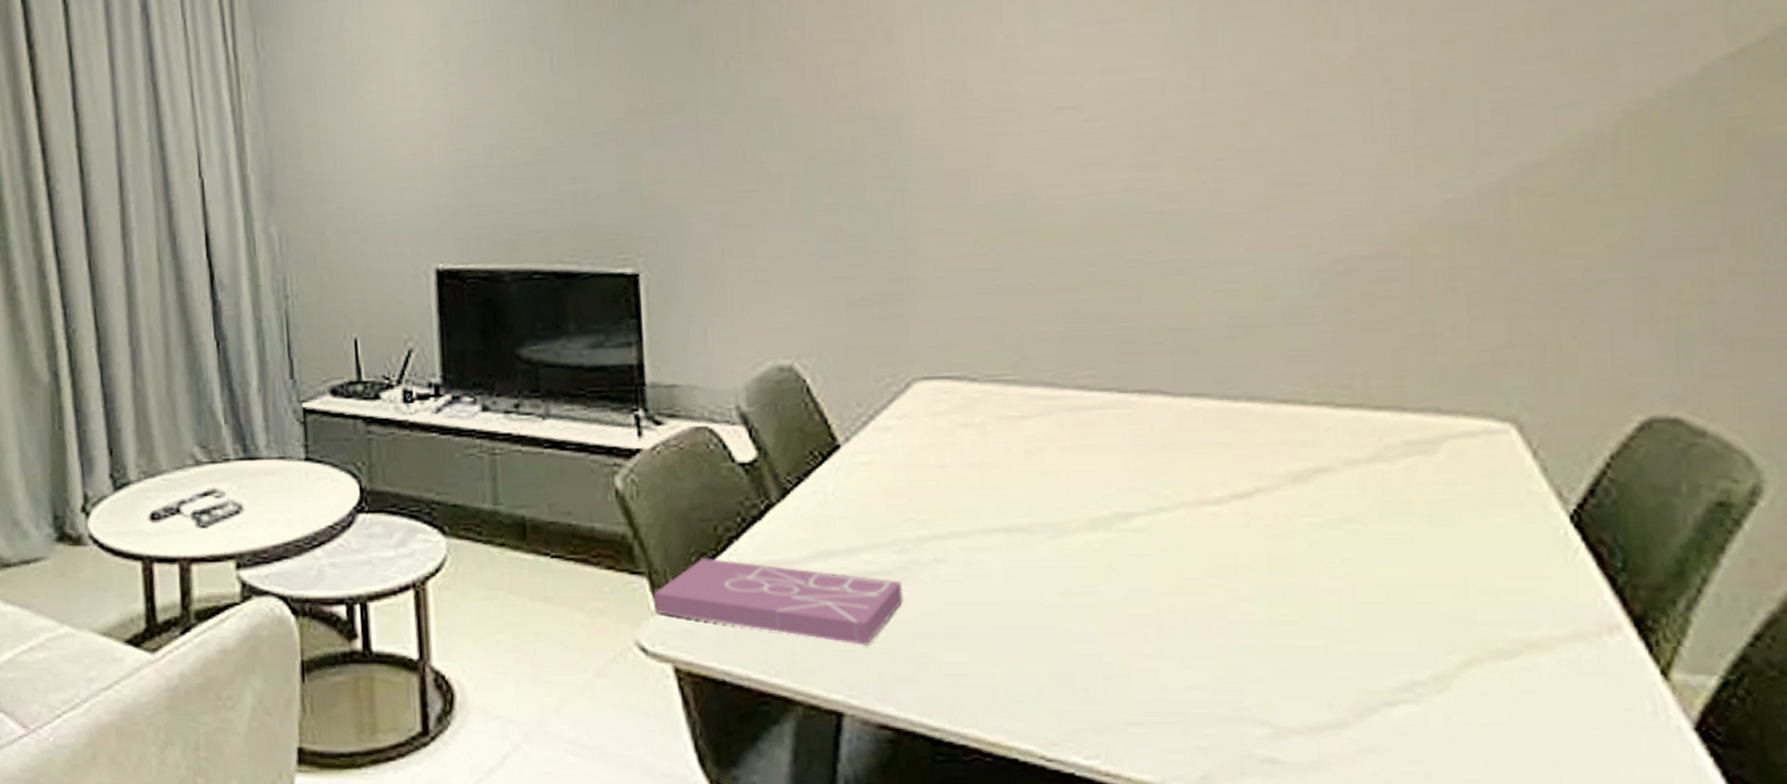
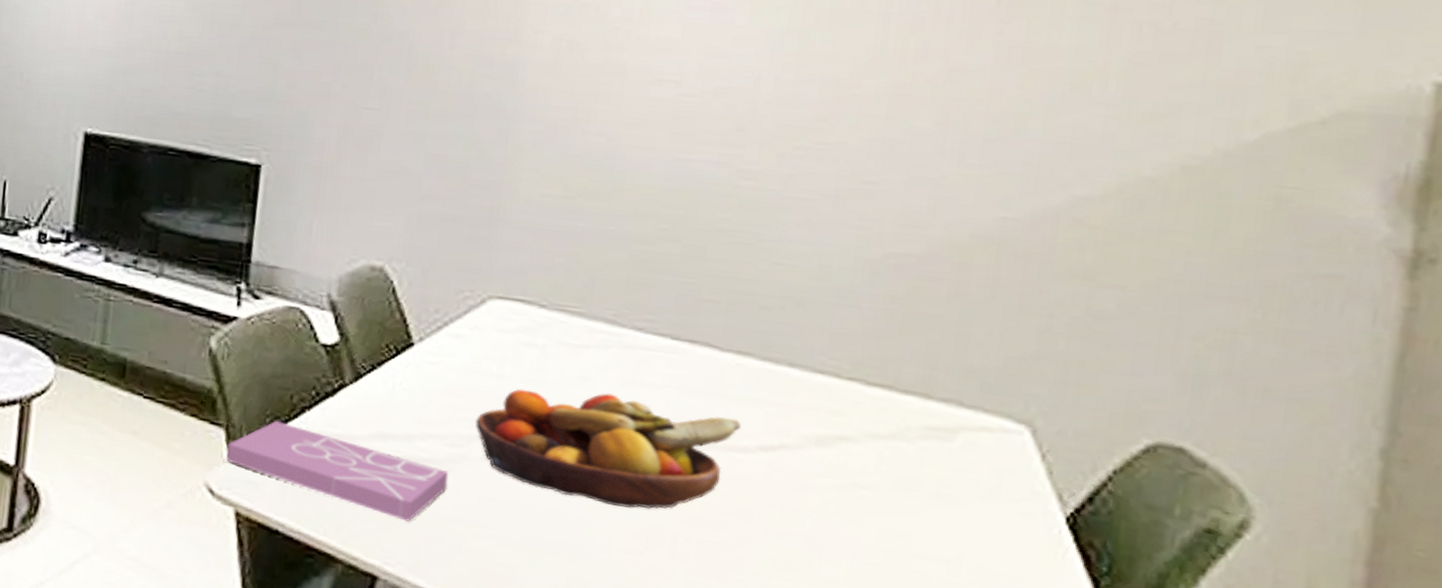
fruit bowl: none [922,464,1209,587] -> present [475,388,741,510]

